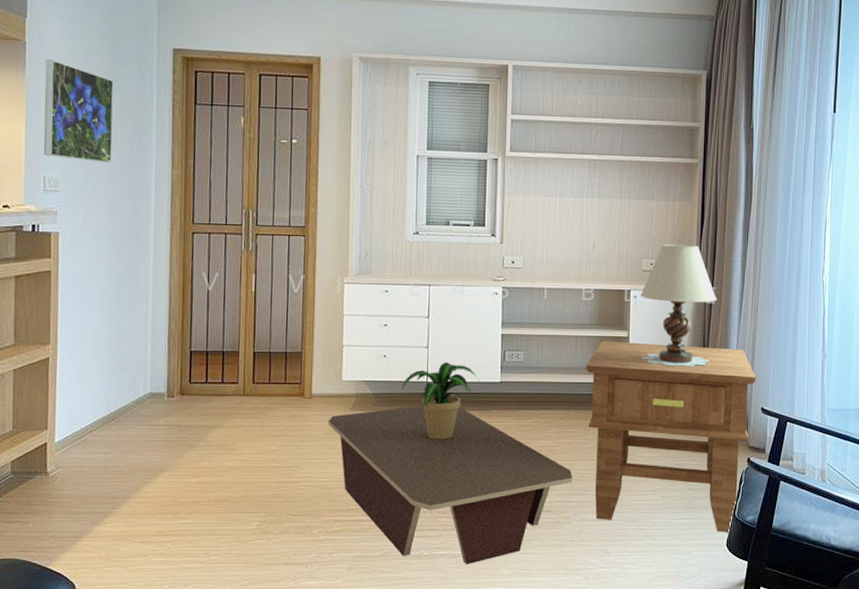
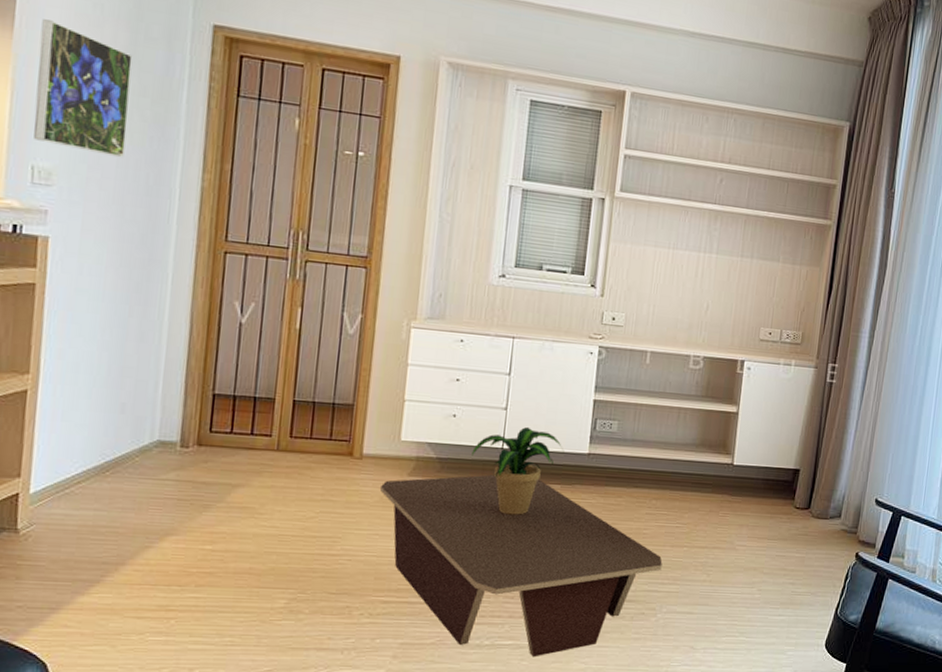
side table: present [585,340,756,533] -> none [684,415,873,632]
table lamp: present [640,244,717,367] -> none [750,312,839,450]

